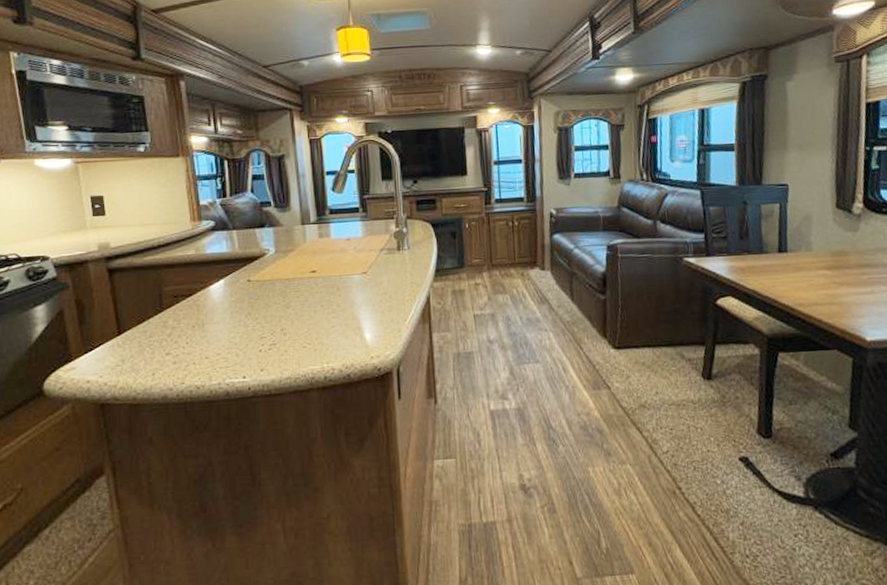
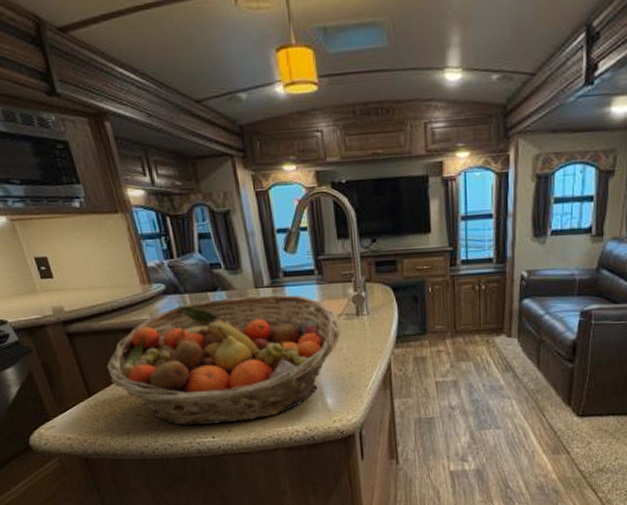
fruit basket: none [143,230,382,366] -> present [107,294,341,427]

